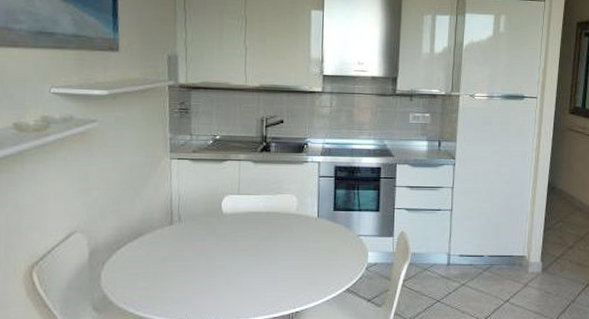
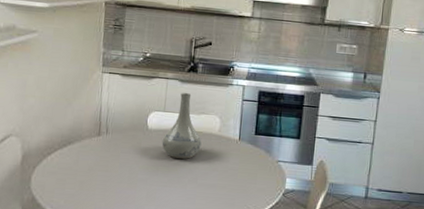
vase: none [238,174,280,242] -> present [161,93,202,160]

